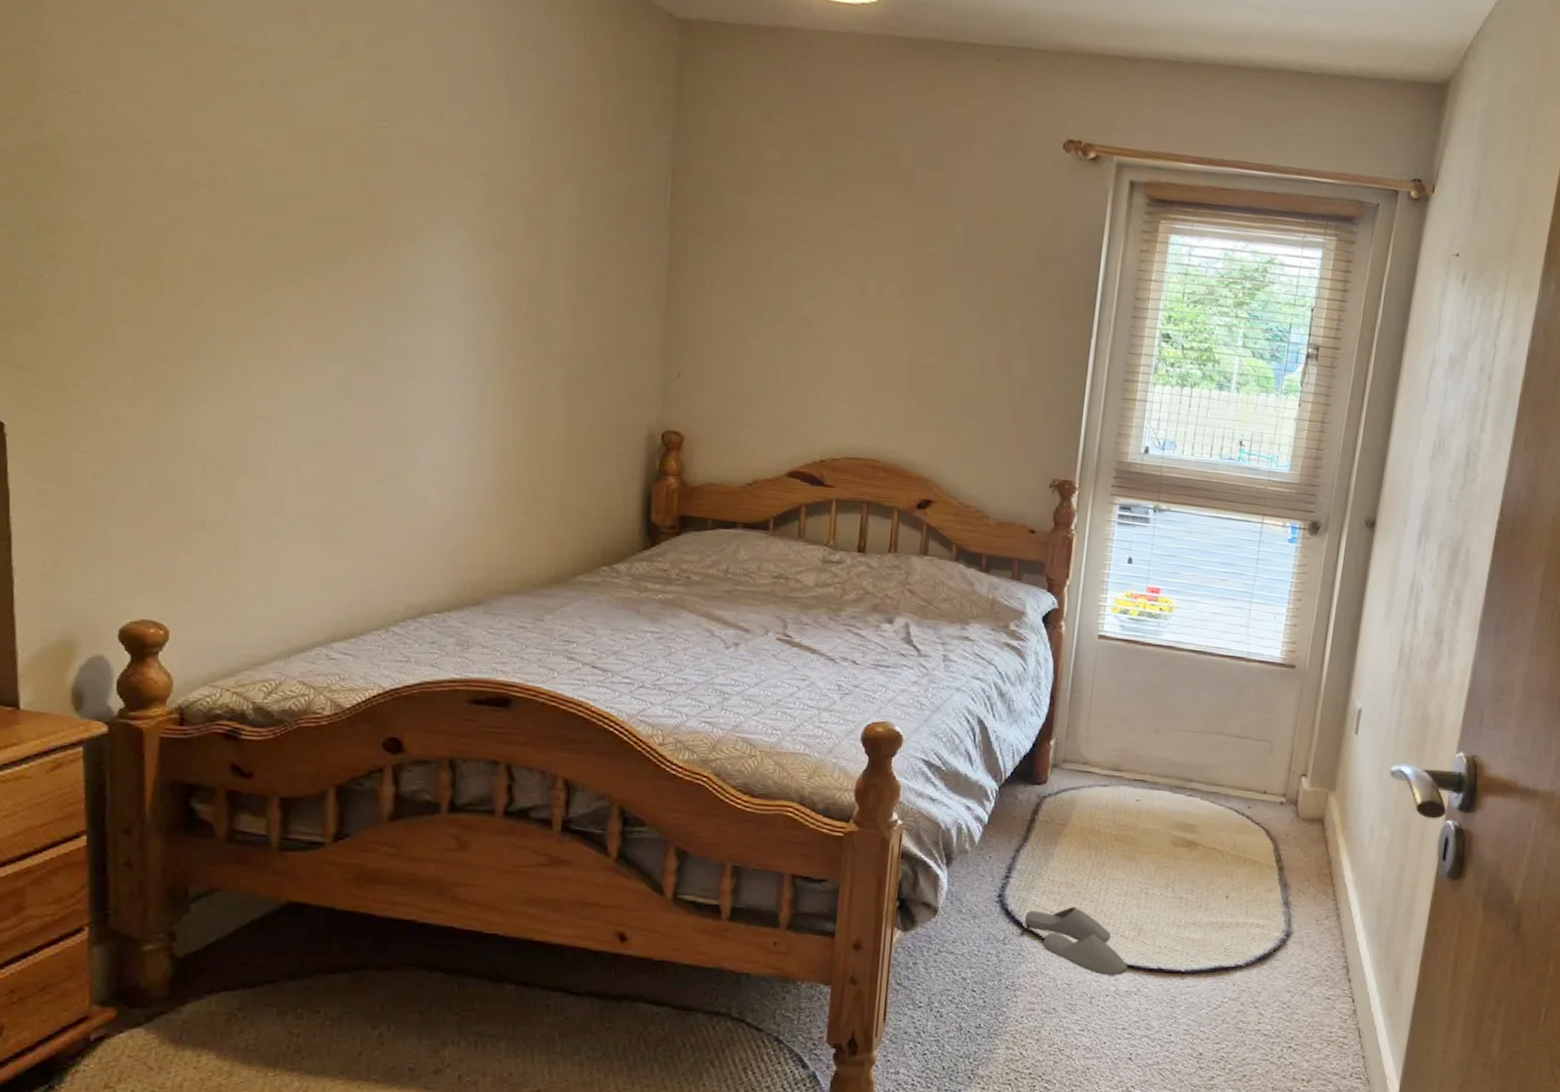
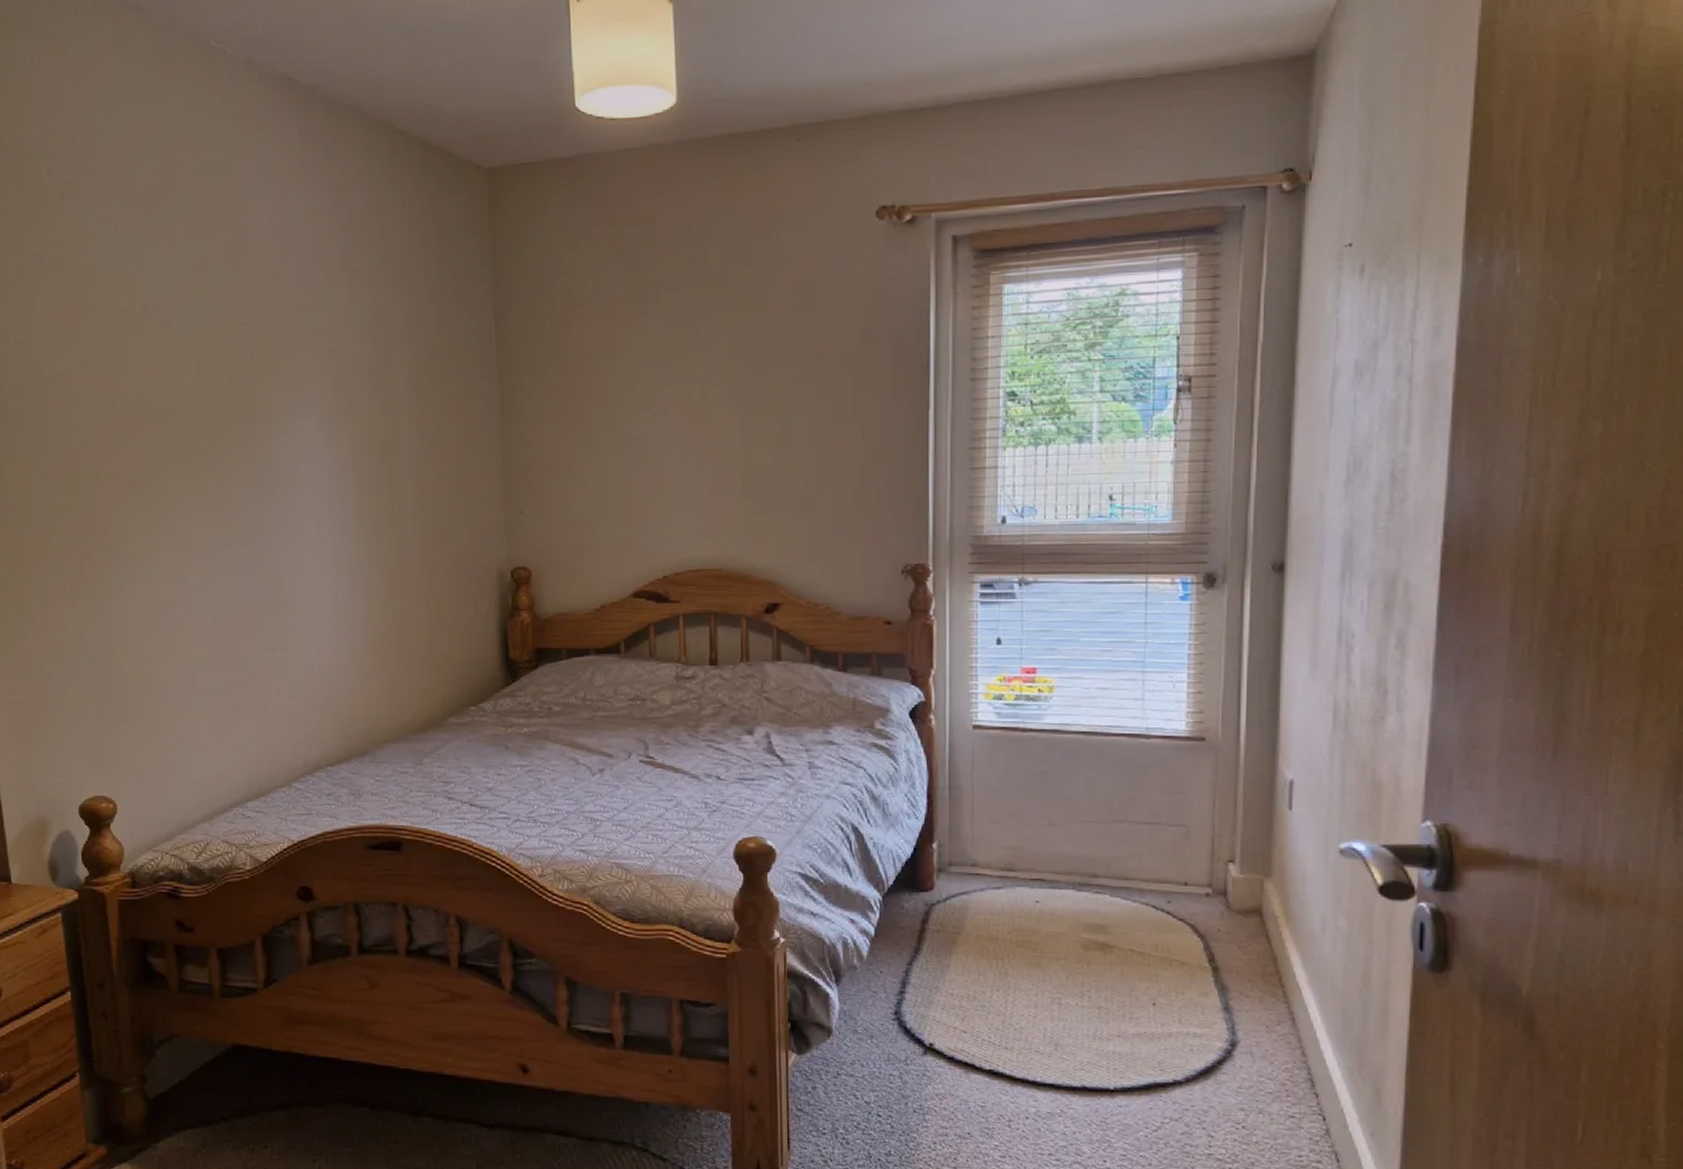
slippers: present [1024,906,1128,976] -> none [925,1021,1047,1096]

